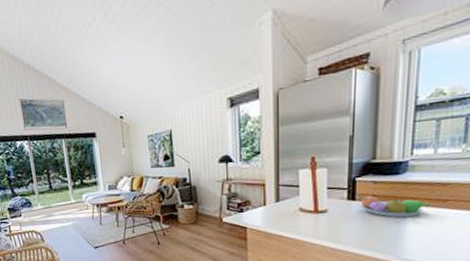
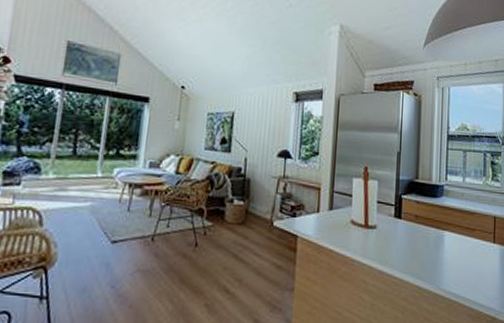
fruit bowl: present [360,195,429,218] -> none [405,215,461,243]

